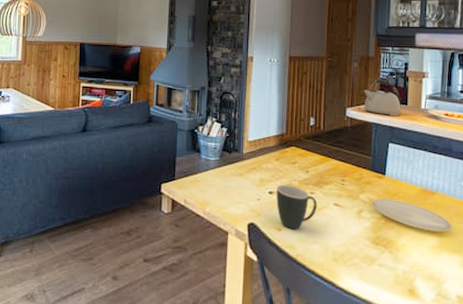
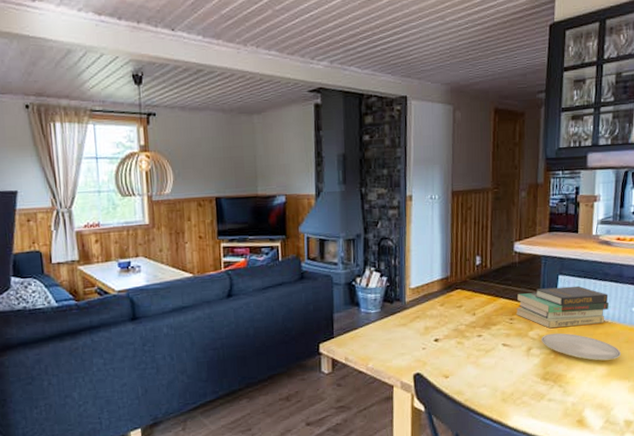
mug: present [276,185,317,230] -> none [442,330,485,375]
books: none [347,154,438,194] -> present [515,285,608,329]
kettle: present [363,79,401,117] -> none [531,208,571,247]

